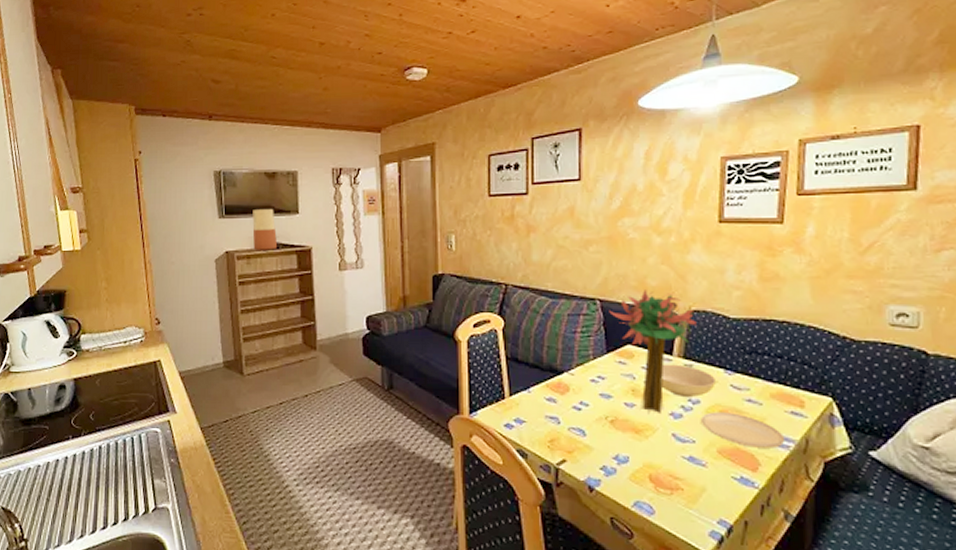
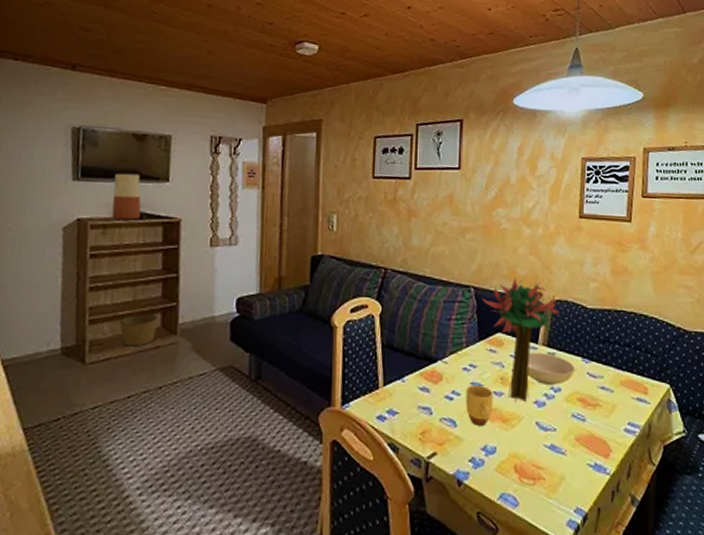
basket: none [268,330,299,361] -> present [120,312,158,347]
mug: none [595,395,625,437] -> present [466,384,494,427]
plate: present [701,412,786,449] -> none [562,399,632,434]

